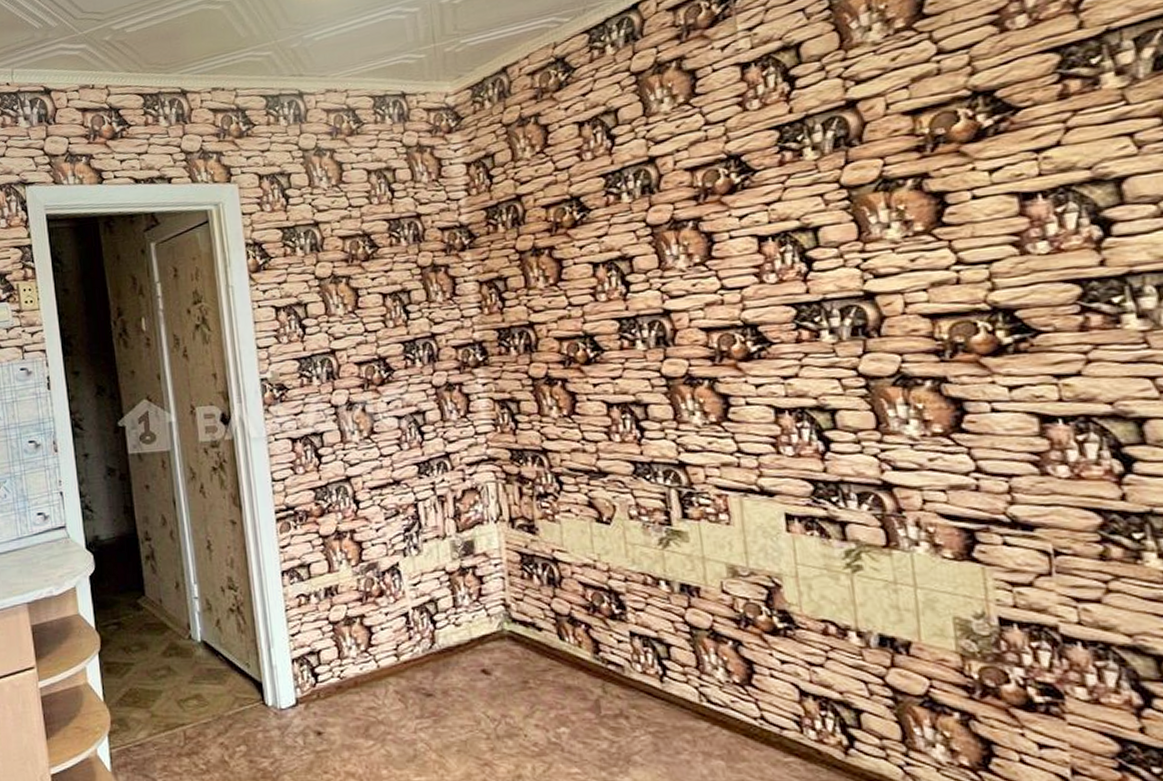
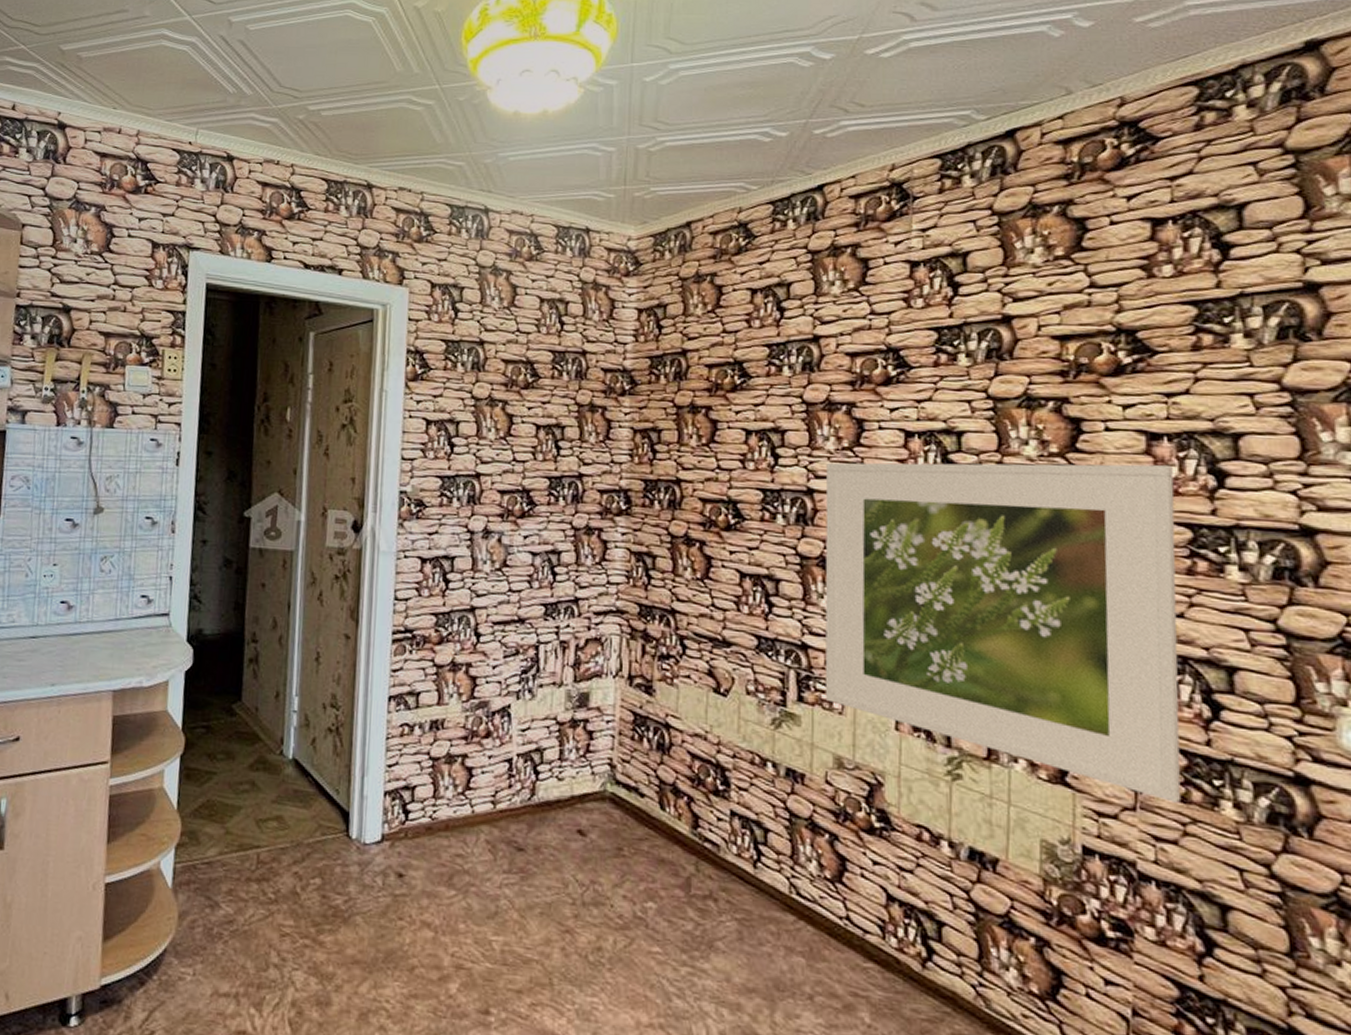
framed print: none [680,222,1099,562] -> present [825,462,1181,803]

